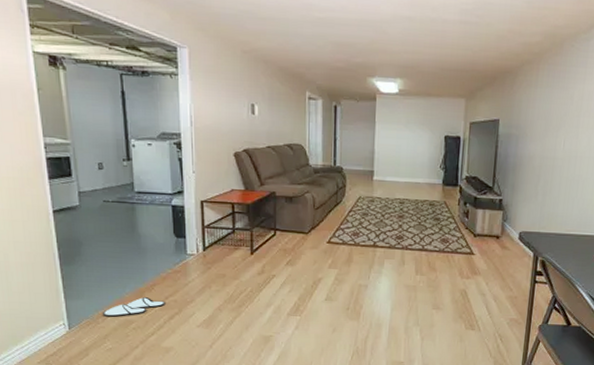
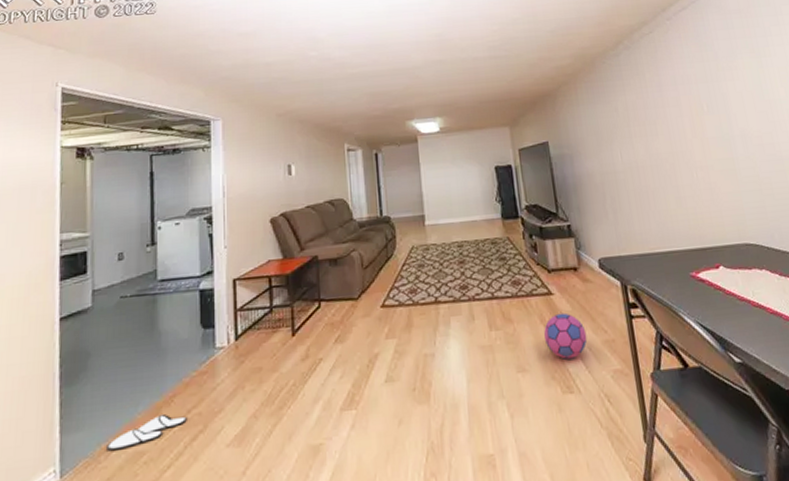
toy ball: none [460,270,495,306] -> present [544,312,588,359]

